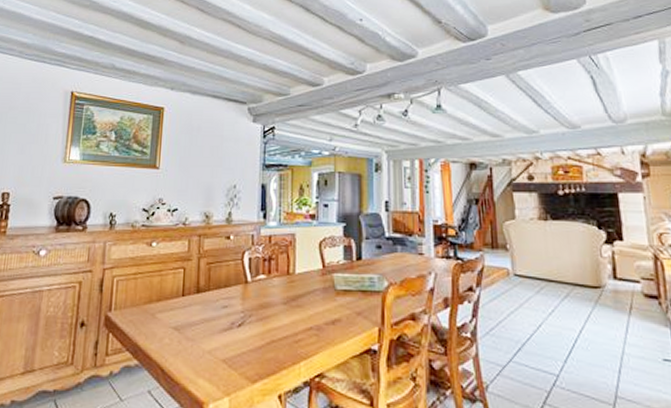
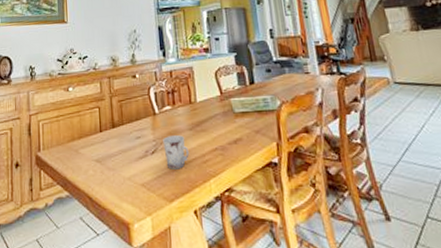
cup: none [252,308,280,347] -> present [163,135,189,170]

